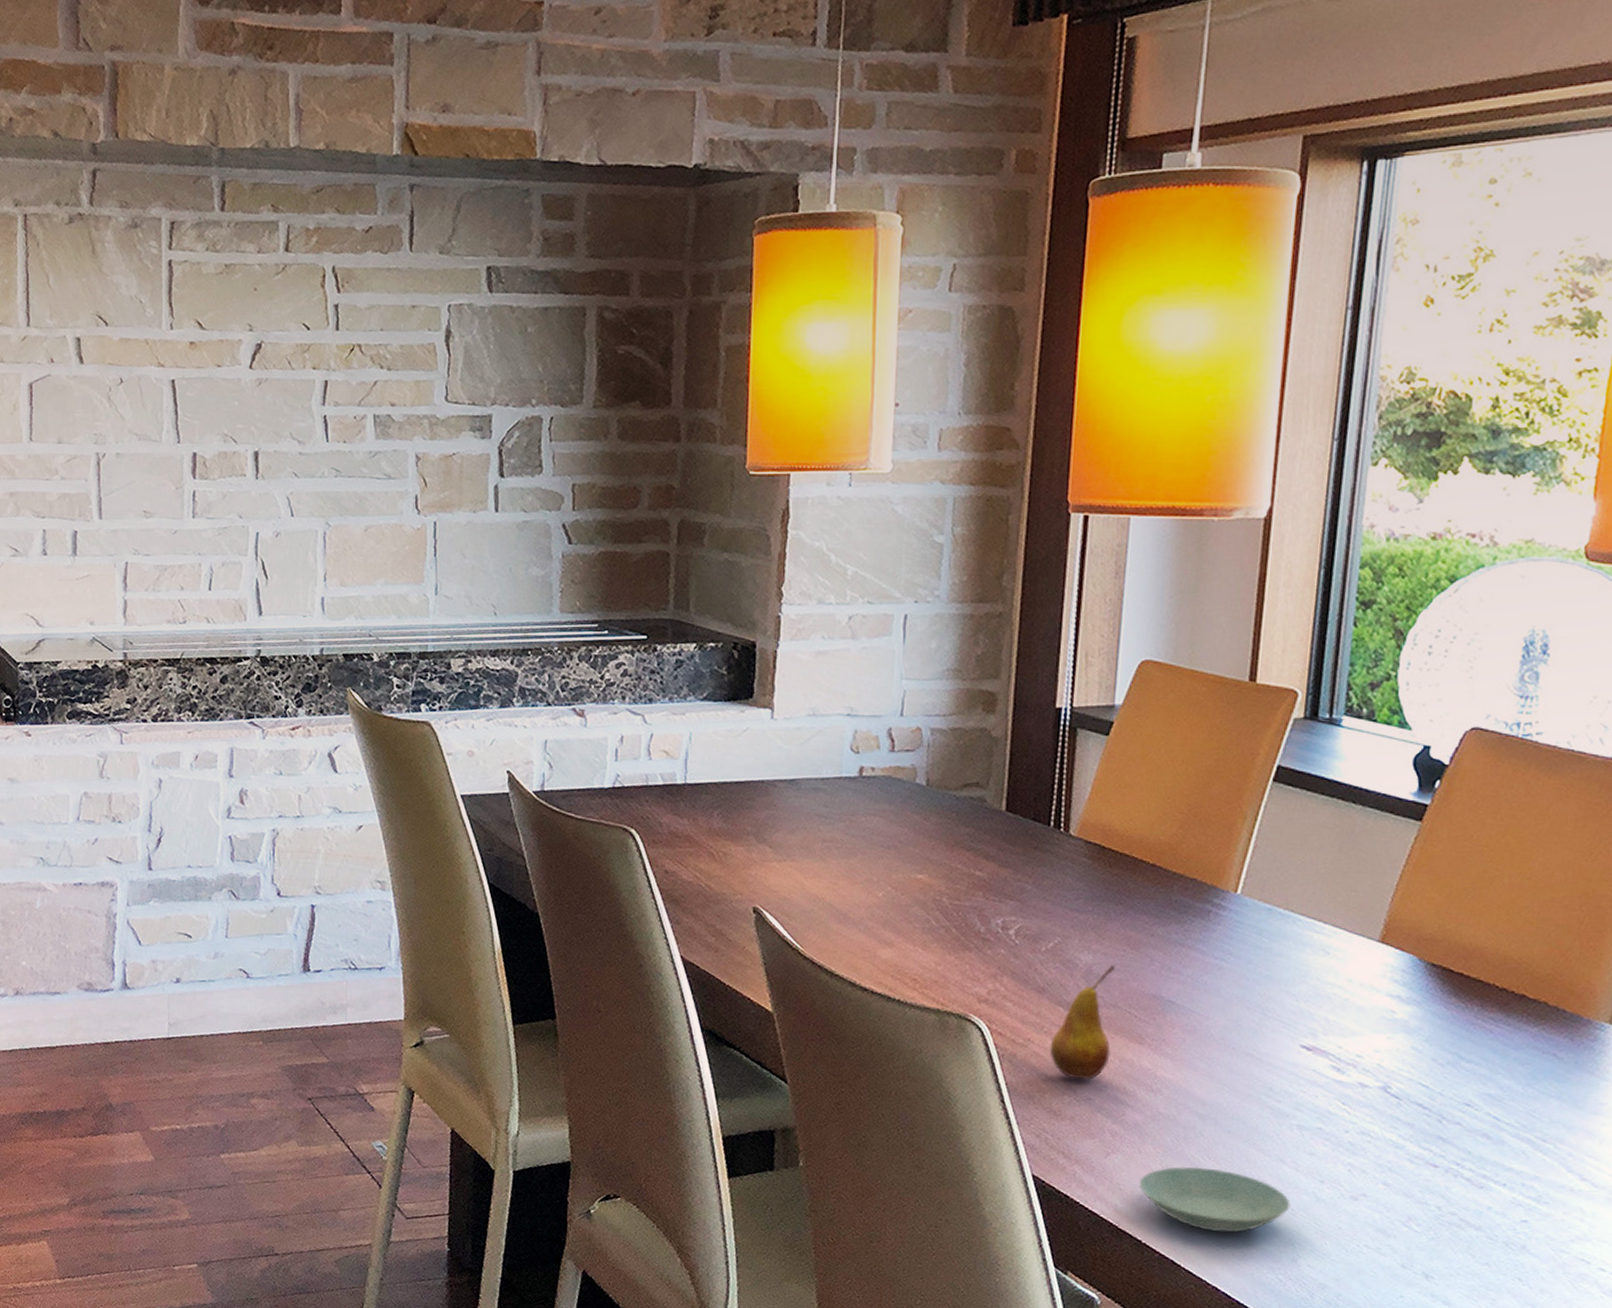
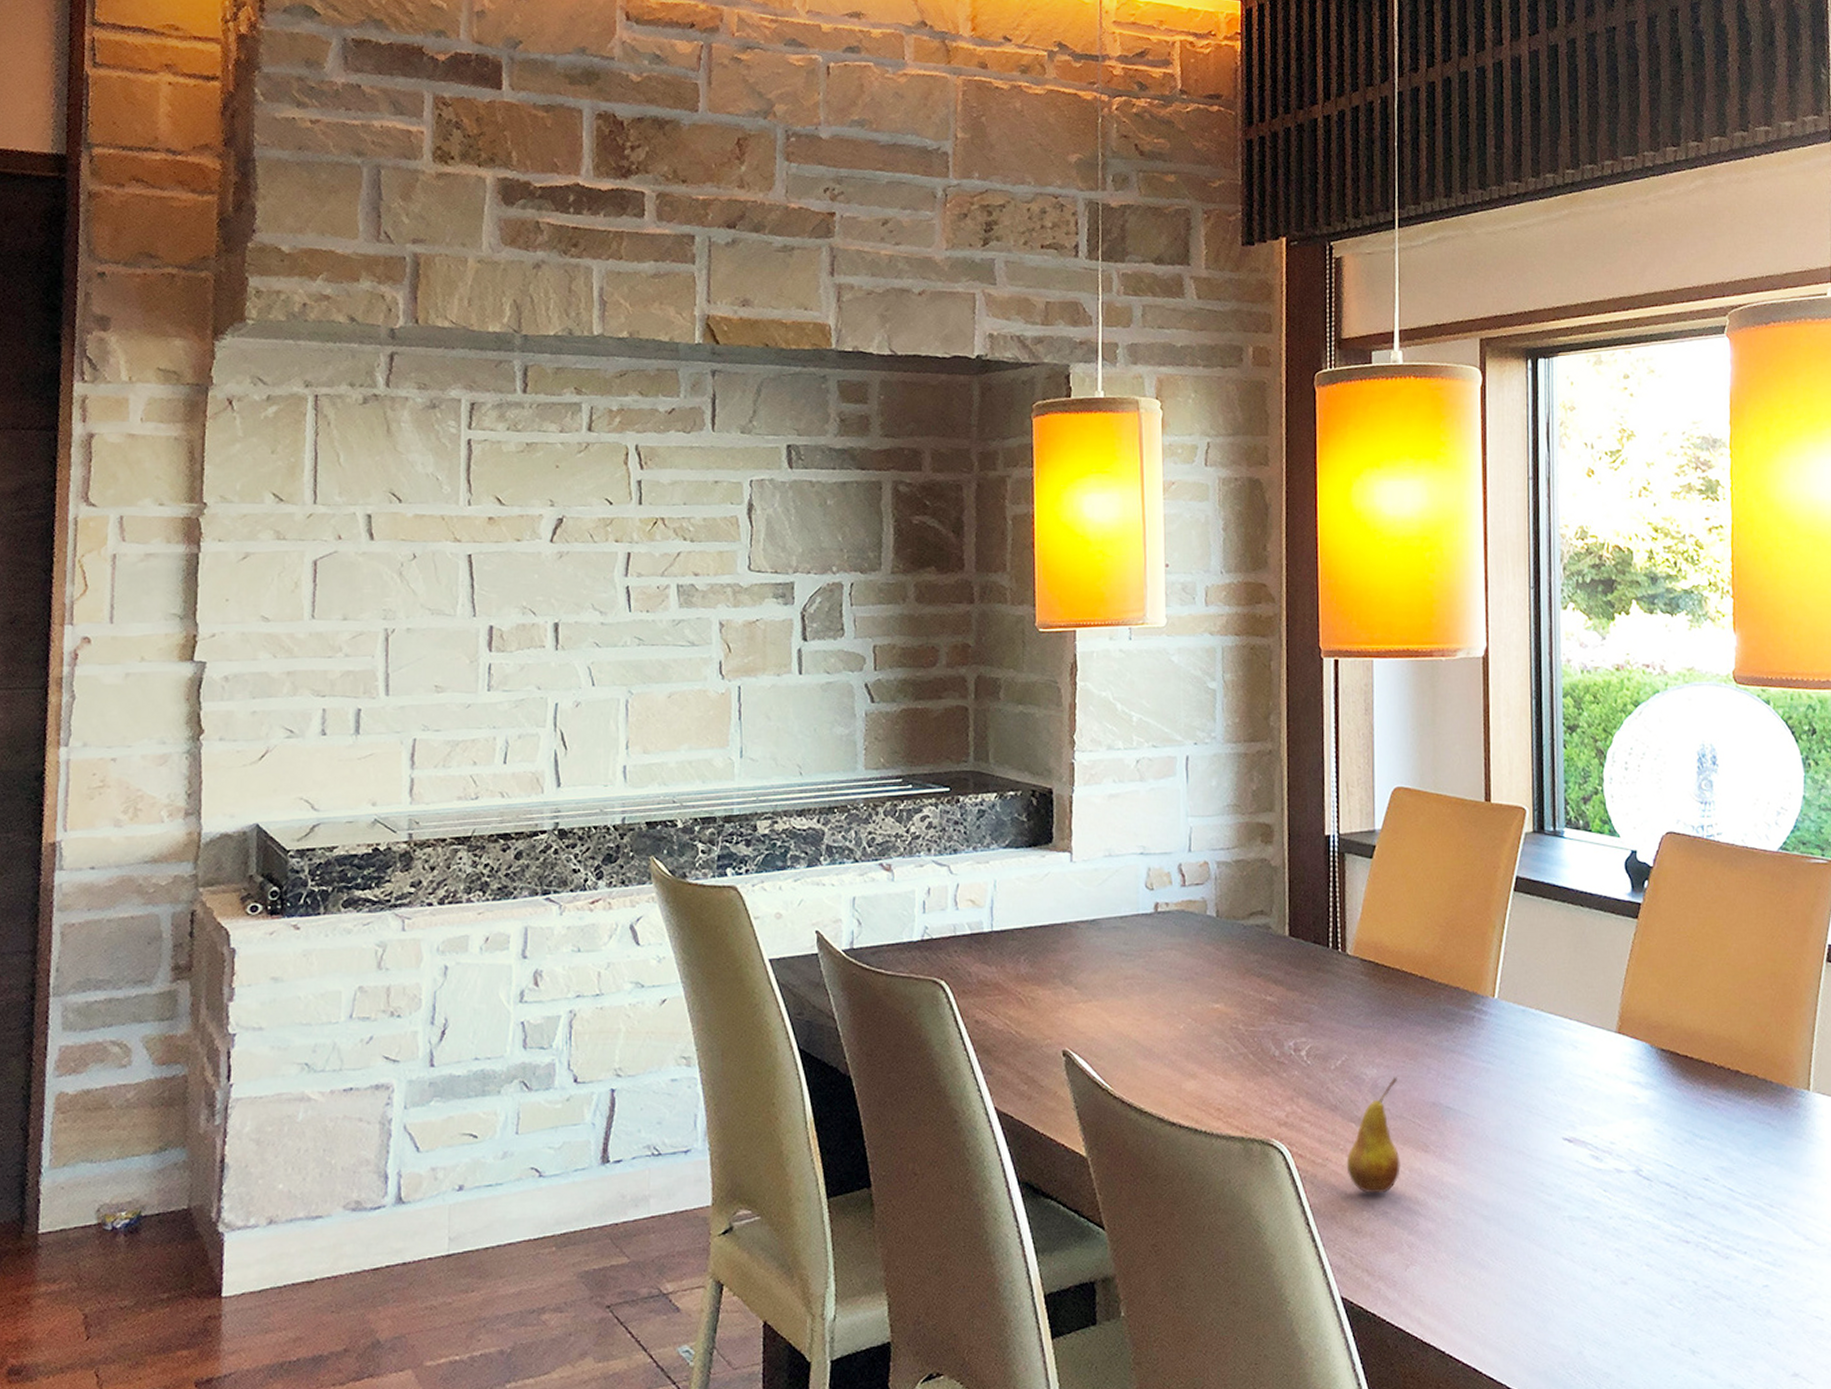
saucer: present [1139,1167,1291,1234] -> none [1437,1269,1571,1334]

